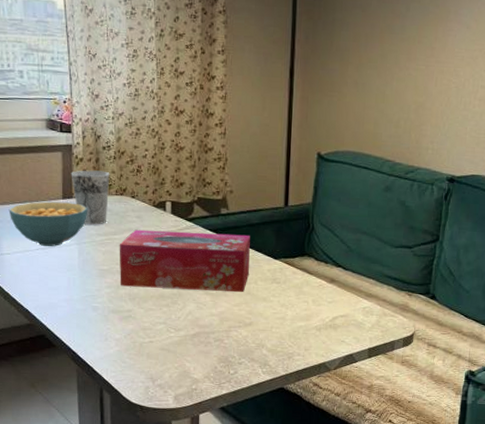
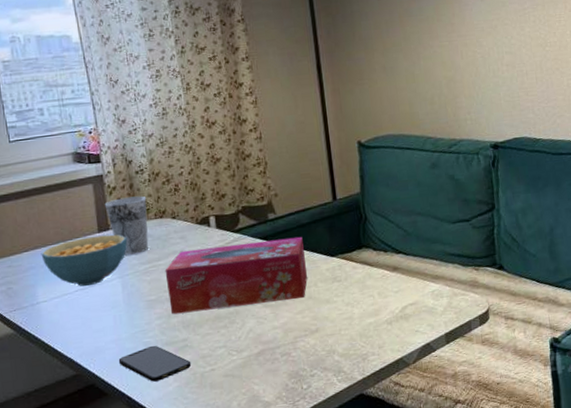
smartphone: none [68,310,133,343] -> present [118,345,192,382]

